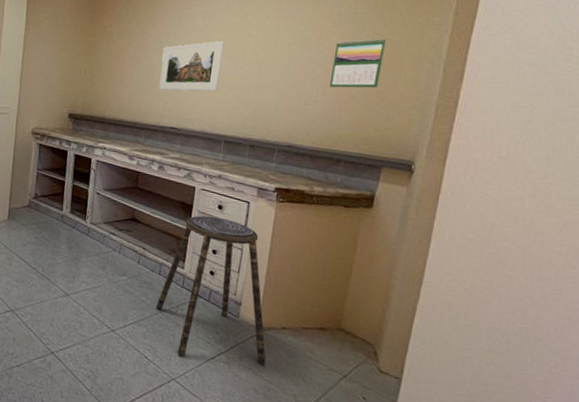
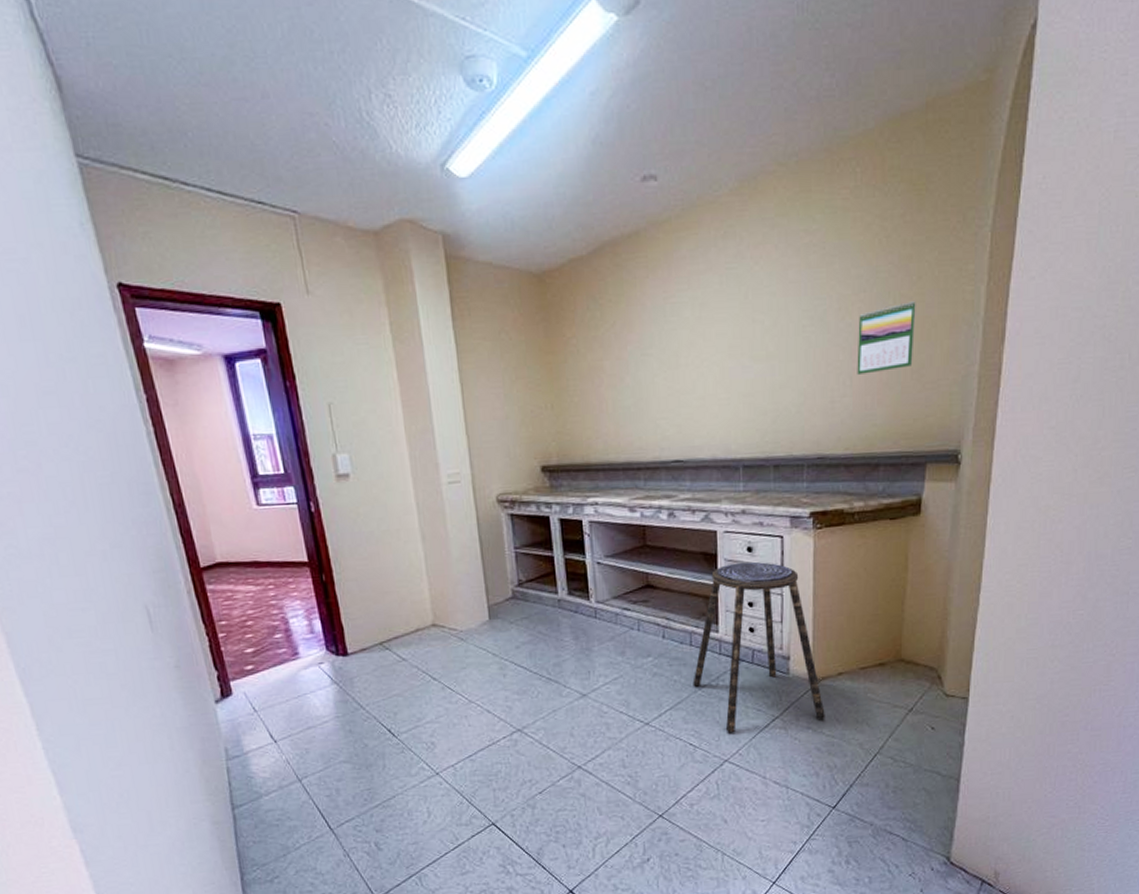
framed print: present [159,40,225,92] -> none [648,334,726,415]

